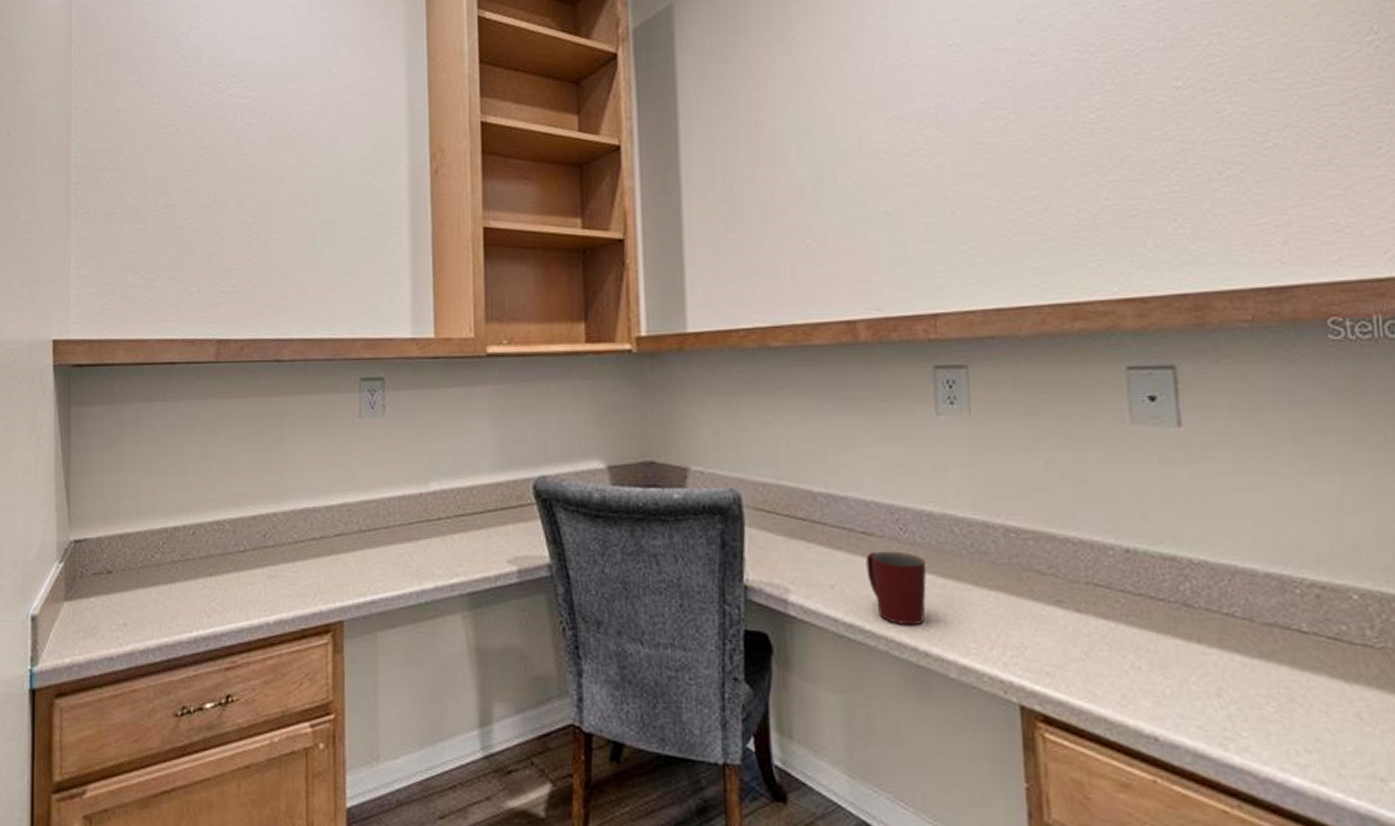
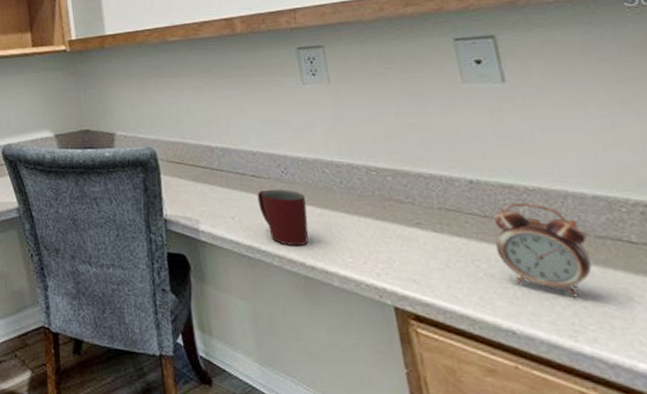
alarm clock: none [1147,580,1255,697] -> present [493,203,592,298]

